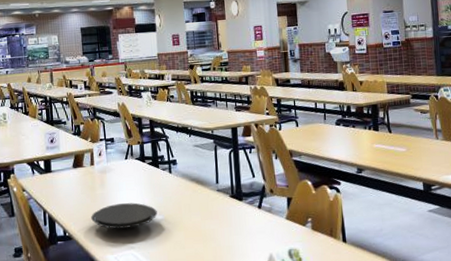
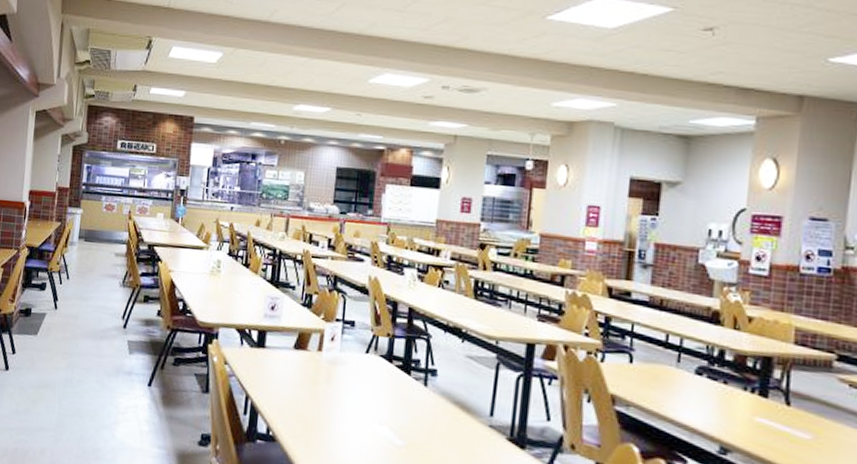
plate: present [91,202,157,229] -> none [305,409,398,448]

